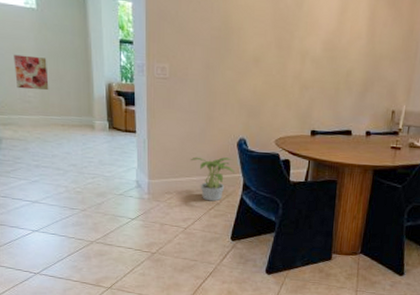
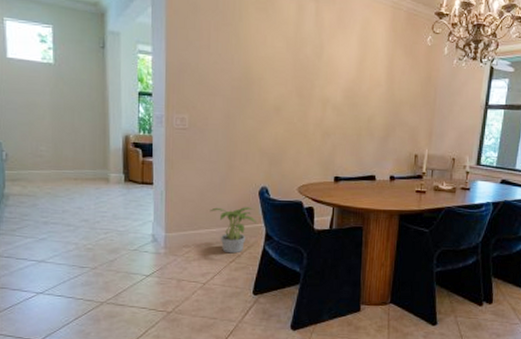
wall art: present [14,54,49,90] -> none [27,109,63,144]

